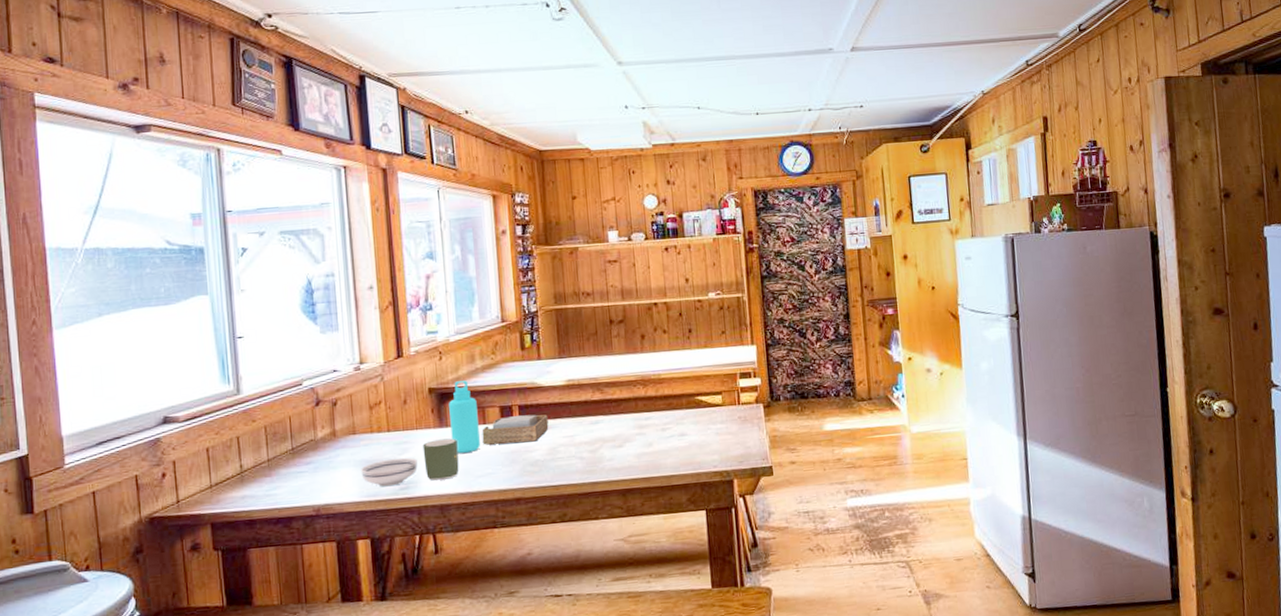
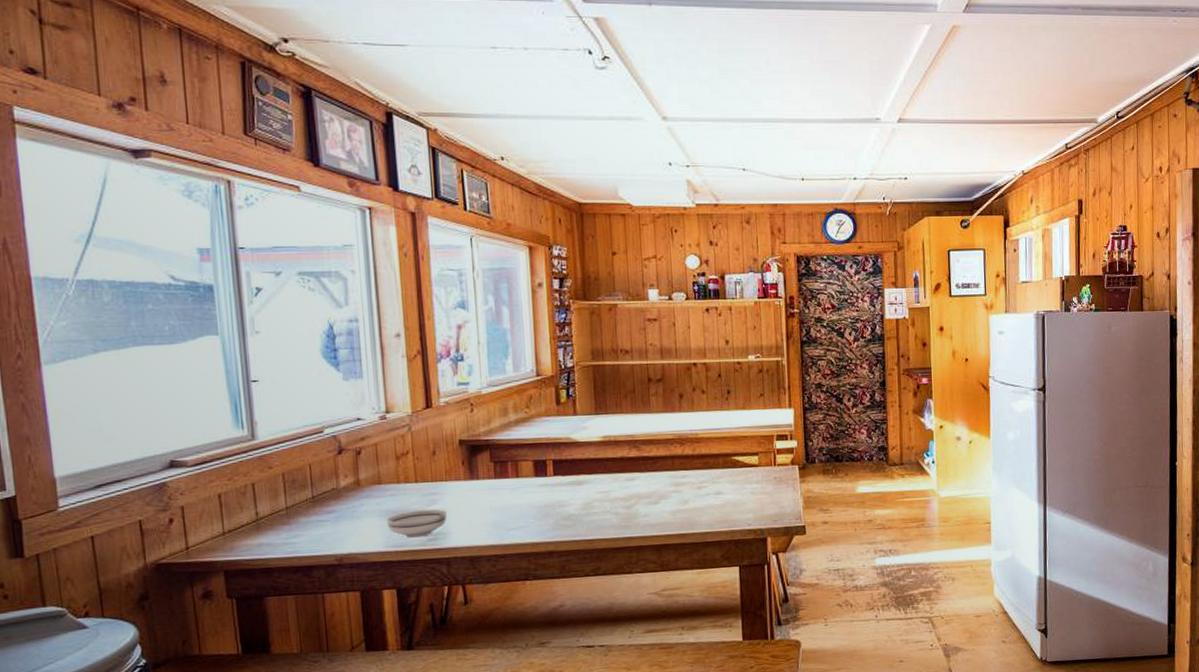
mug: present [423,438,459,481] -> none [452,490,491,533]
water bottle: present [449,380,480,453] -> none [480,433,513,506]
napkin holder: present [482,414,549,445] -> none [514,469,584,499]

